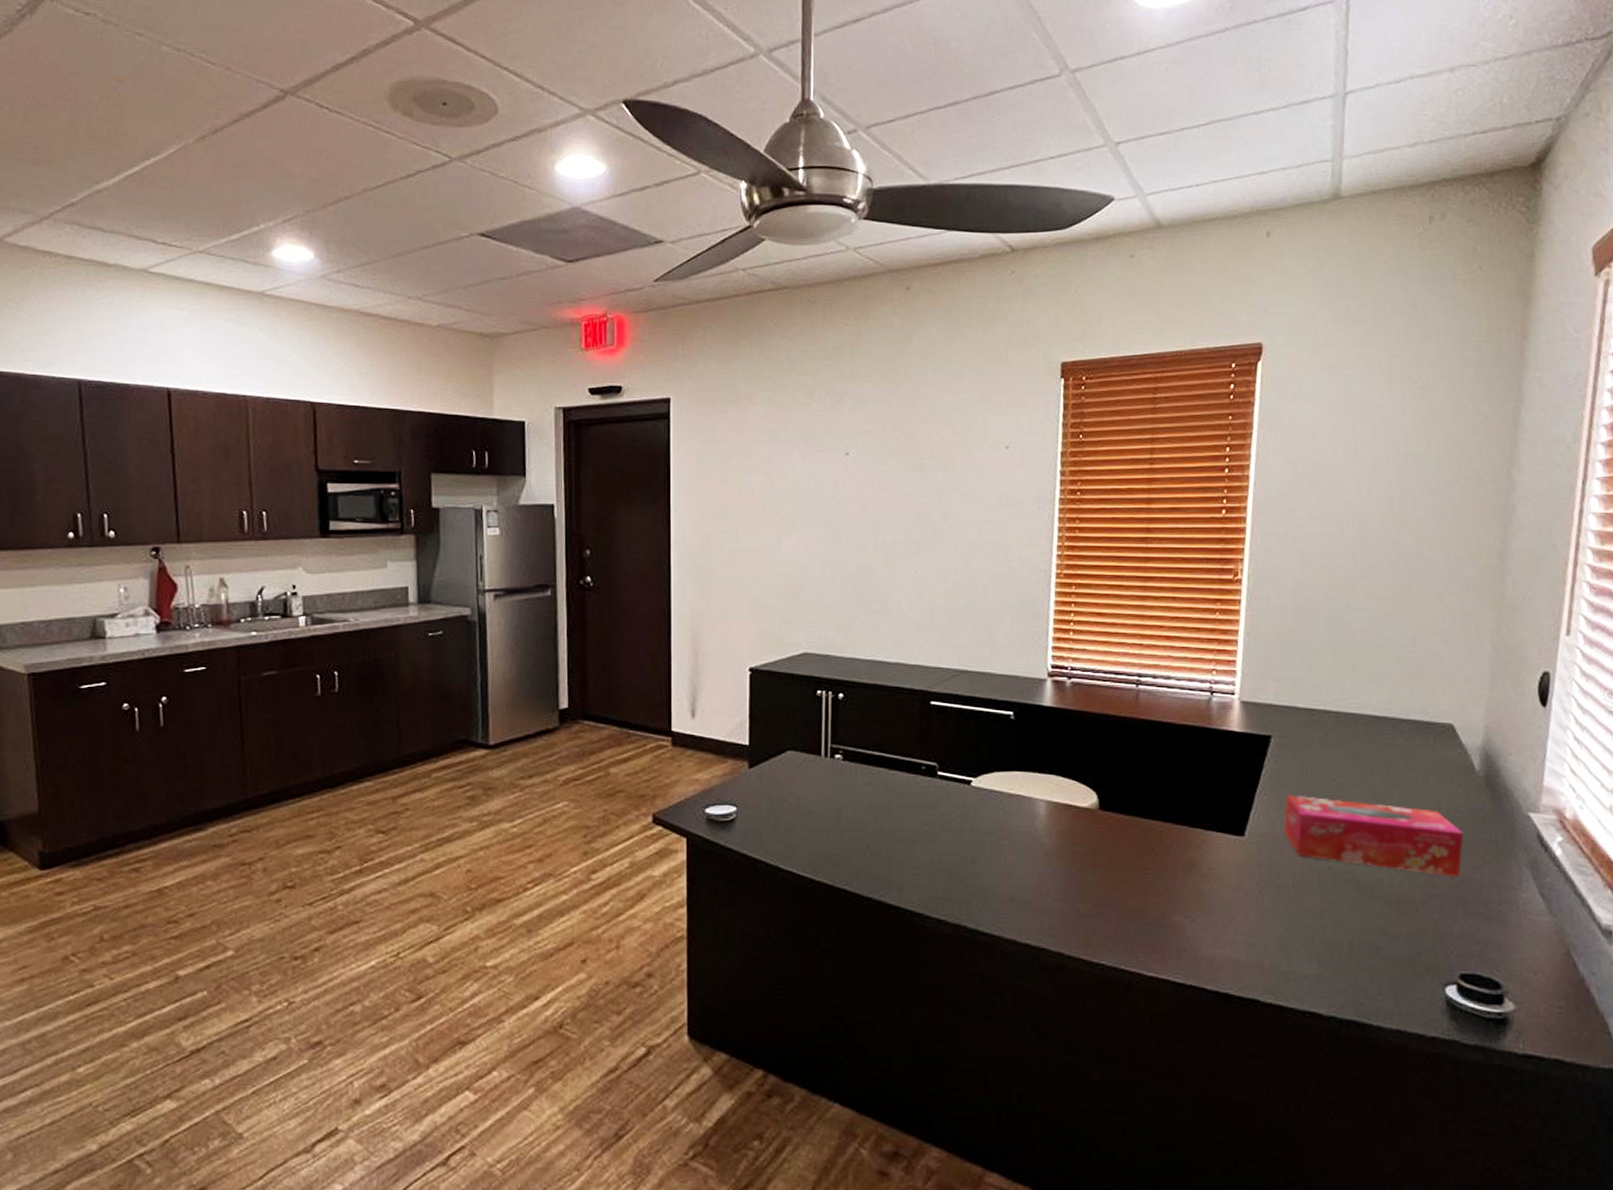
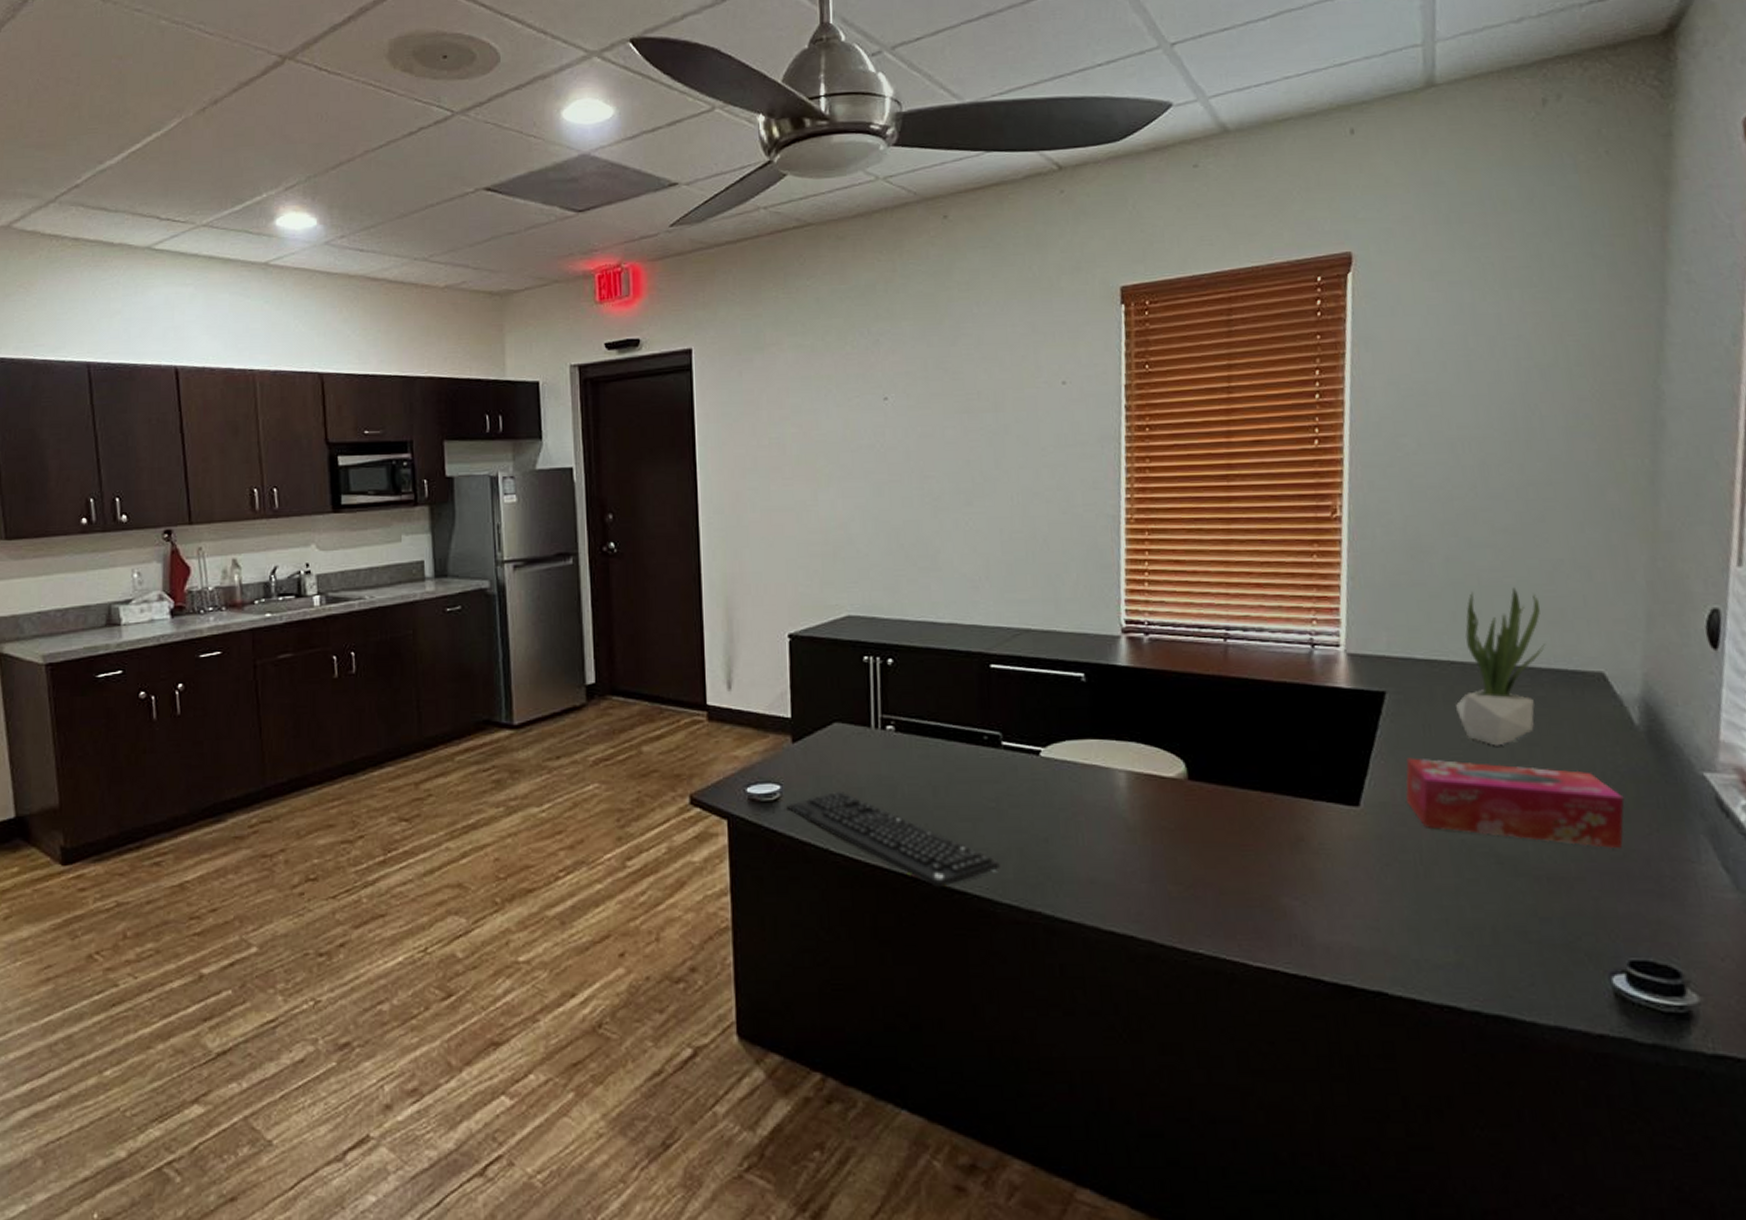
keyboard: none [741,813,931,904] -> present [786,790,1000,888]
potted plant: none [1330,647,1407,786] -> present [1456,587,1546,746]

